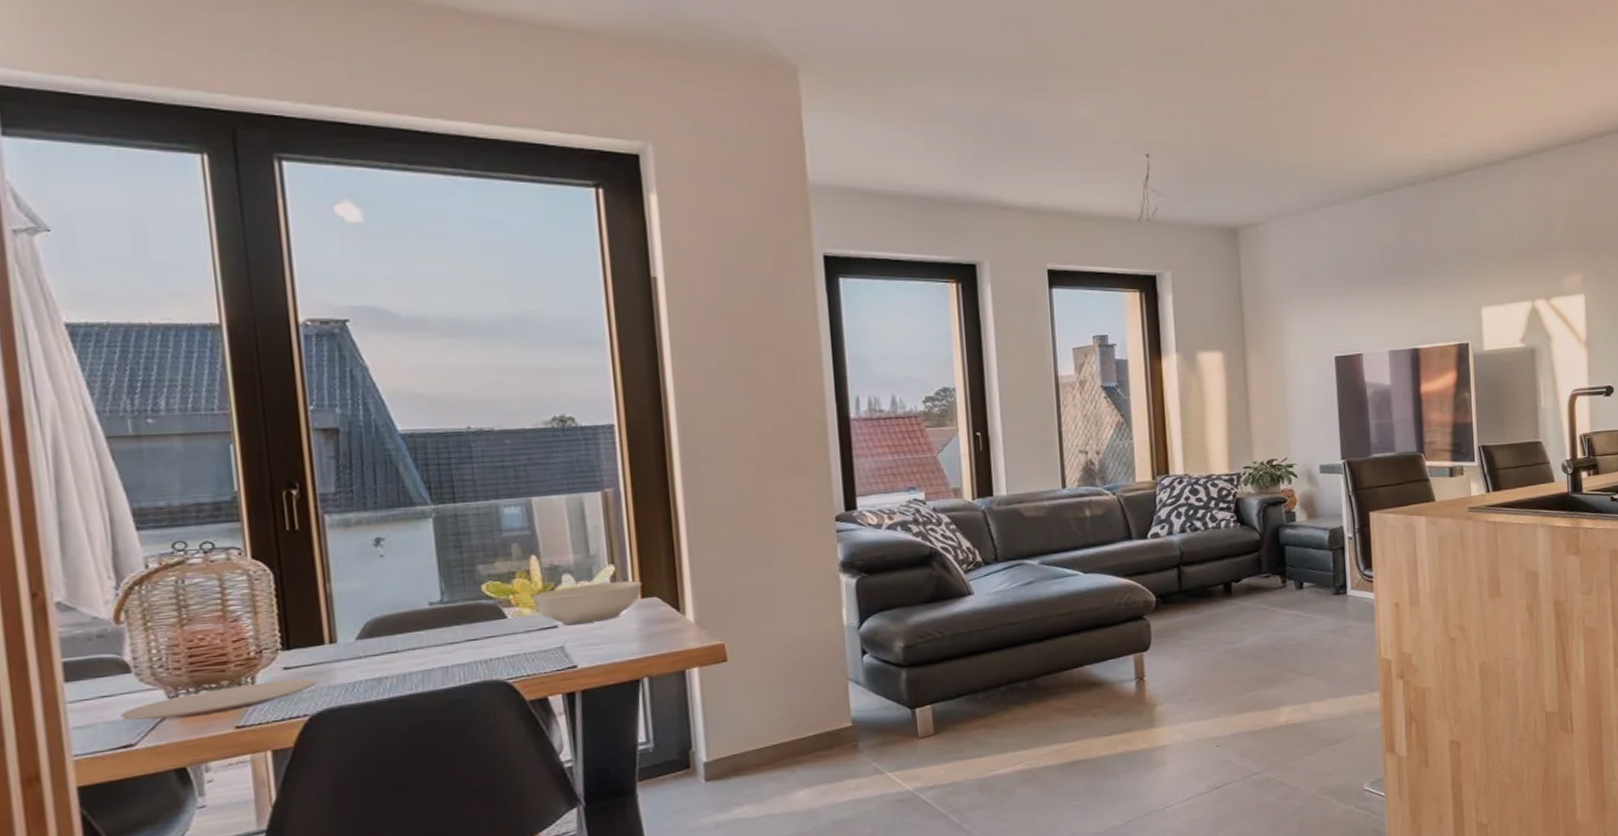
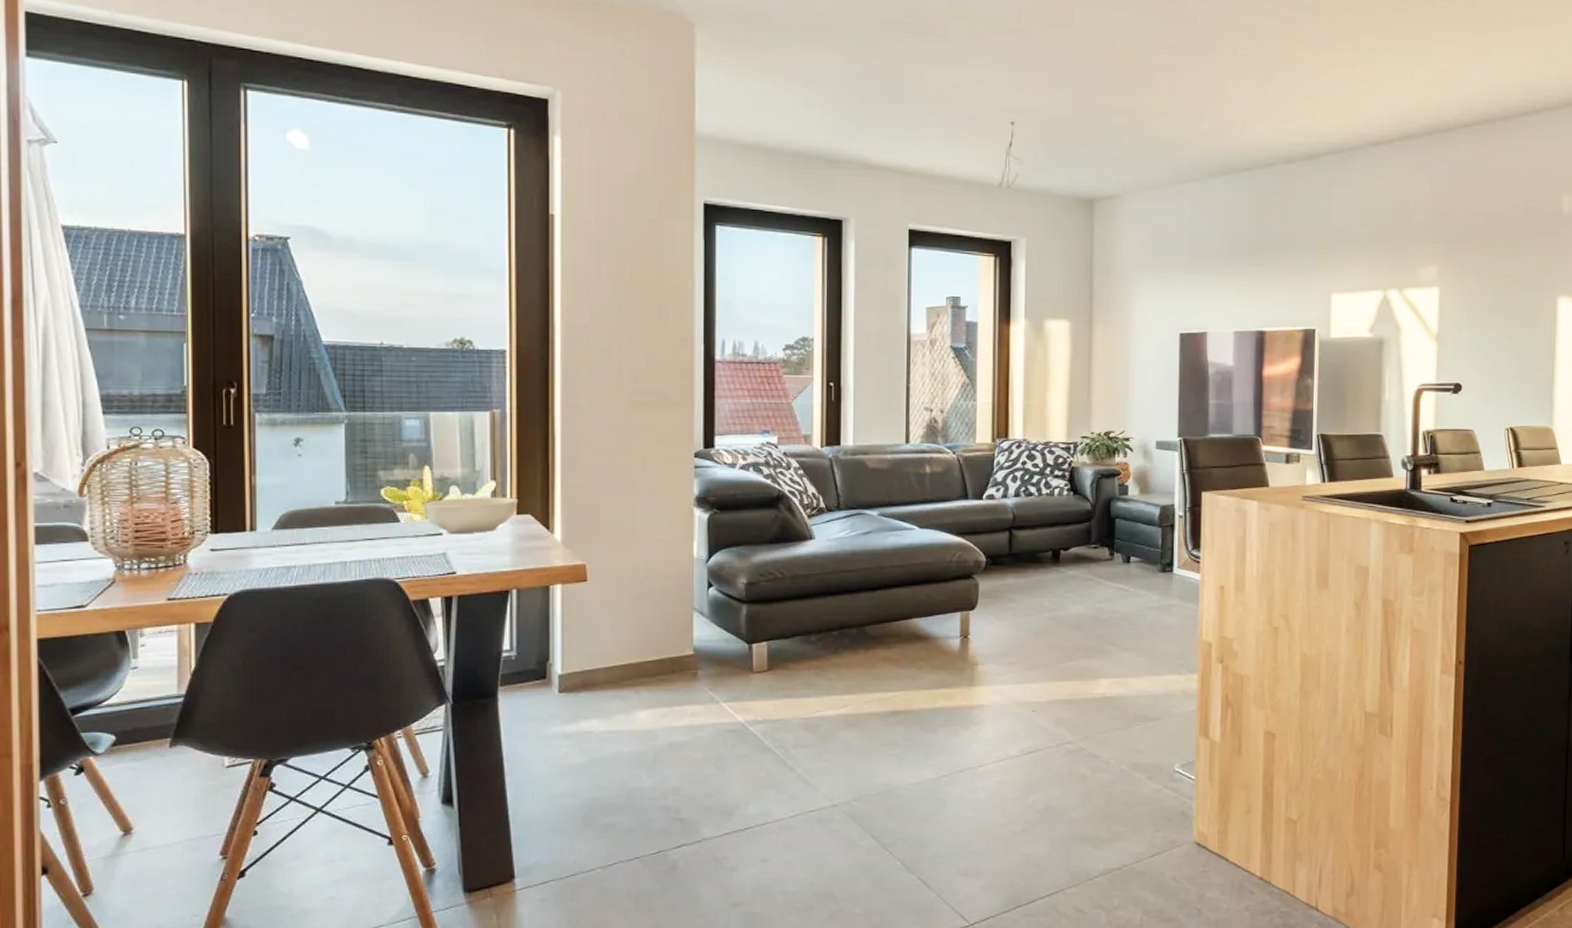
plate: present [121,678,317,721] -> none [77,561,237,585]

